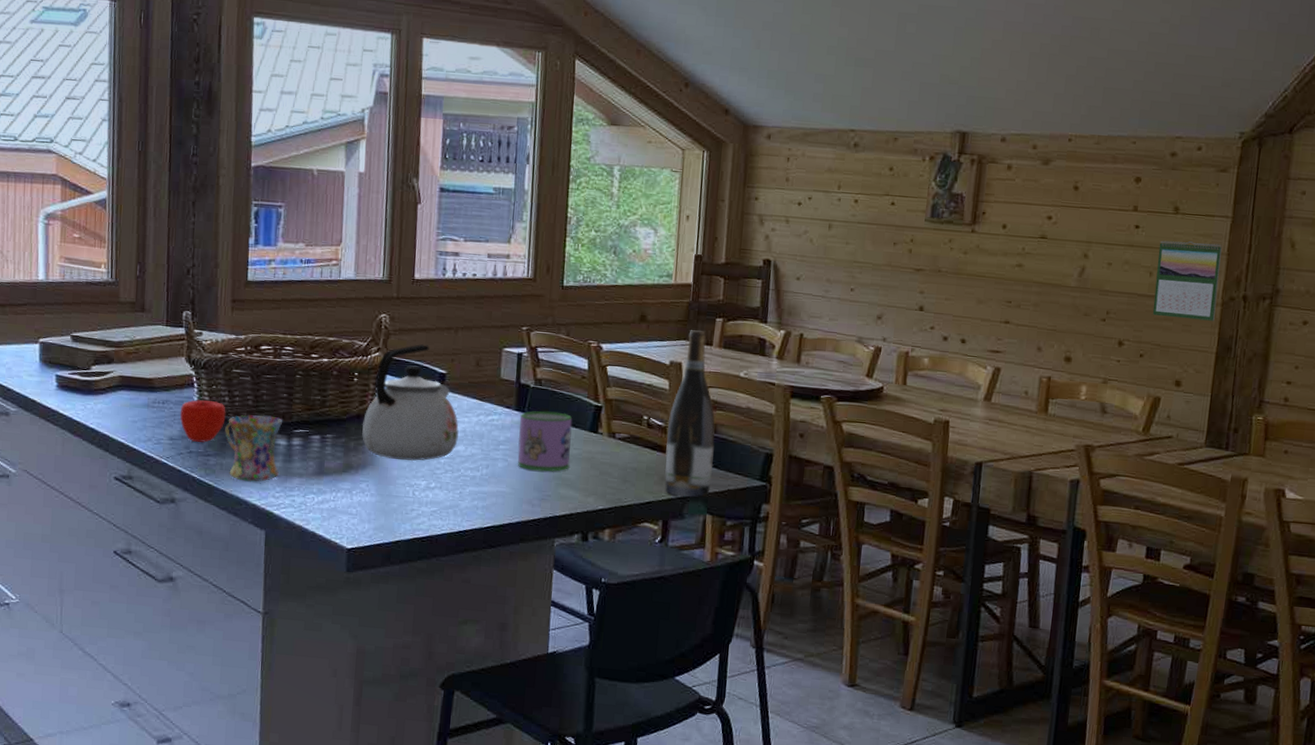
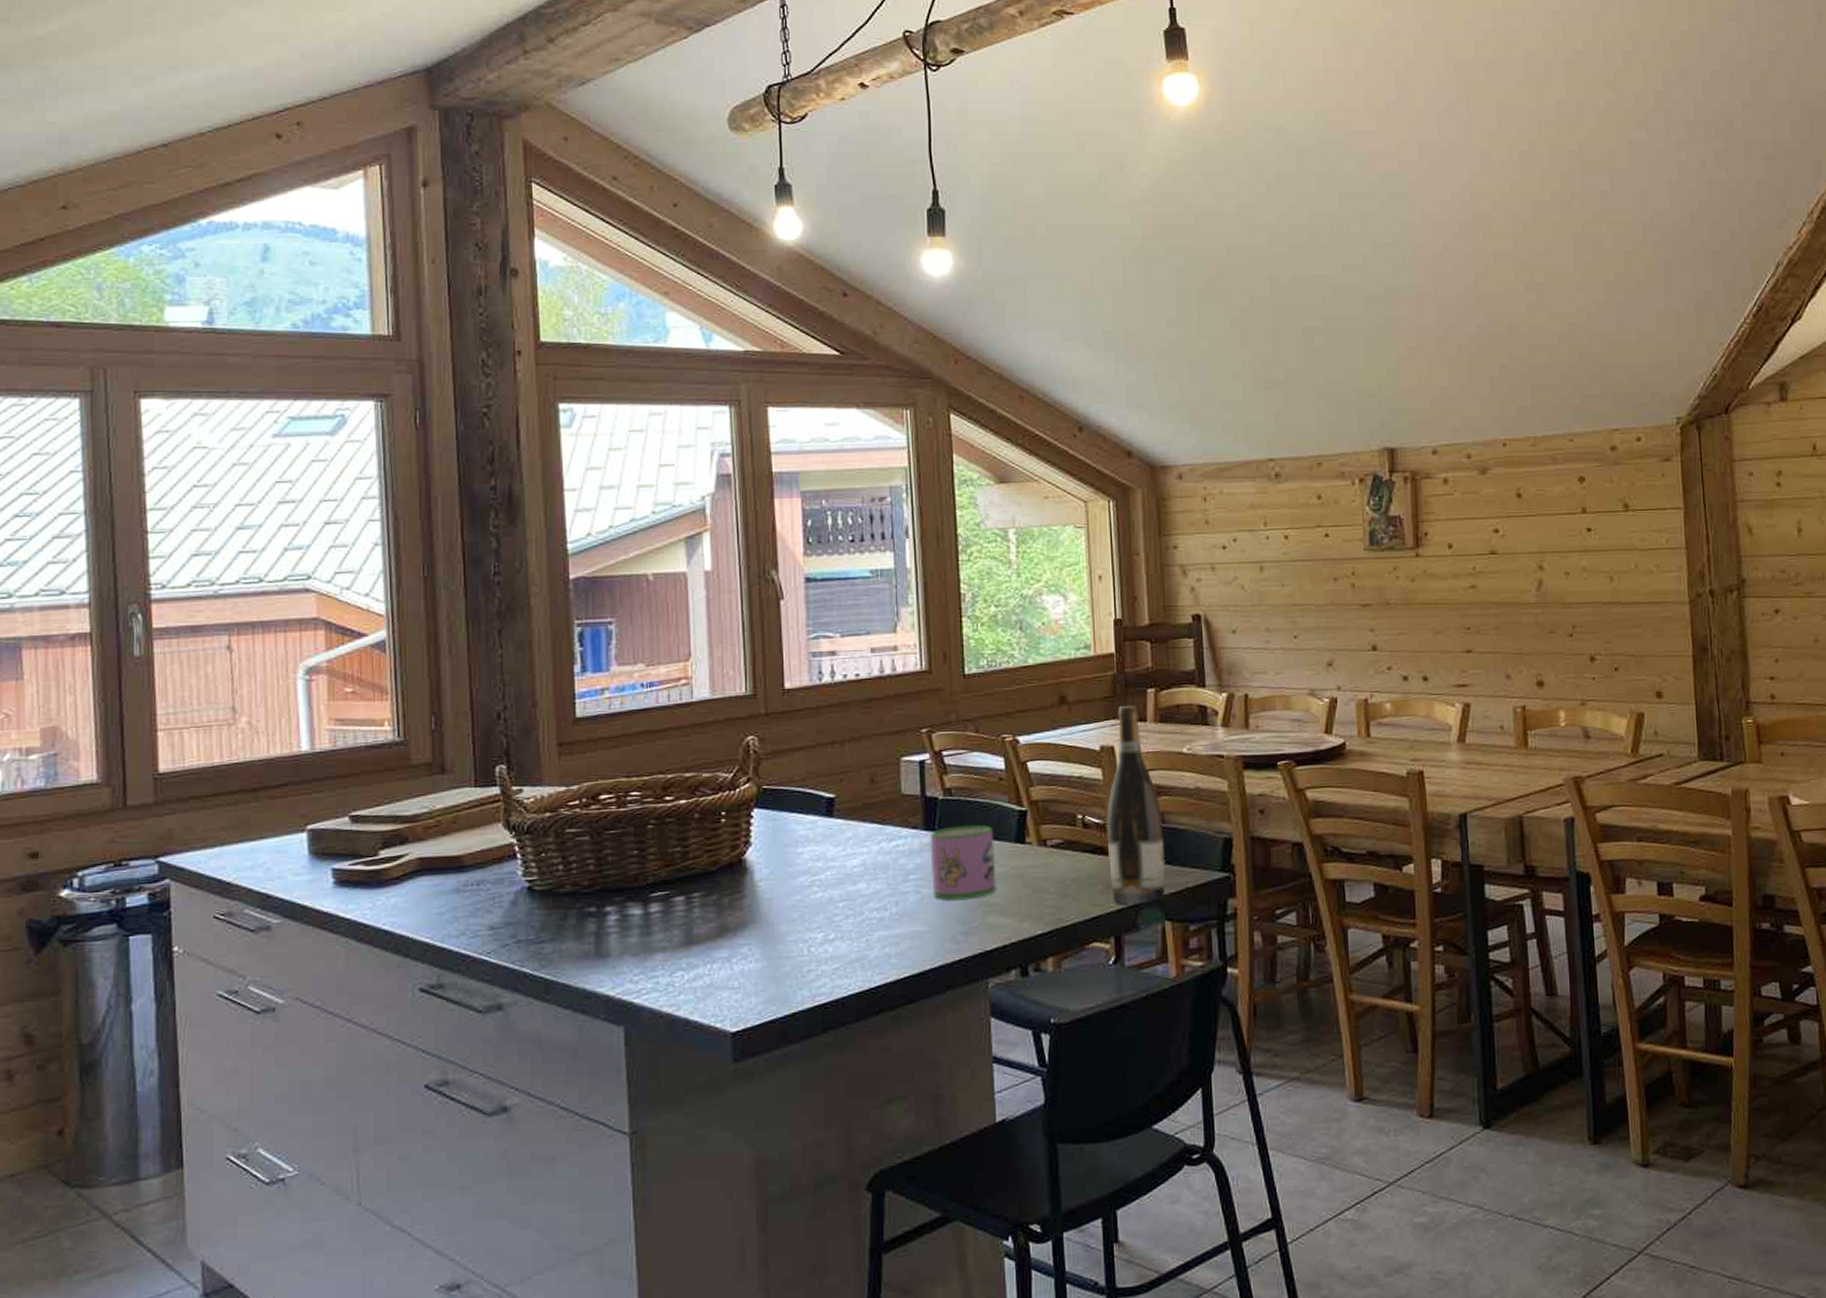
apple: present [179,400,226,443] -> none [500,872,561,928]
mug: present [225,415,283,482] -> none [561,880,636,968]
kettle: present [362,344,459,461] -> none [737,766,857,912]
calendar: present [1152,240,1222,321] -> none [1615,538,1685,624]

